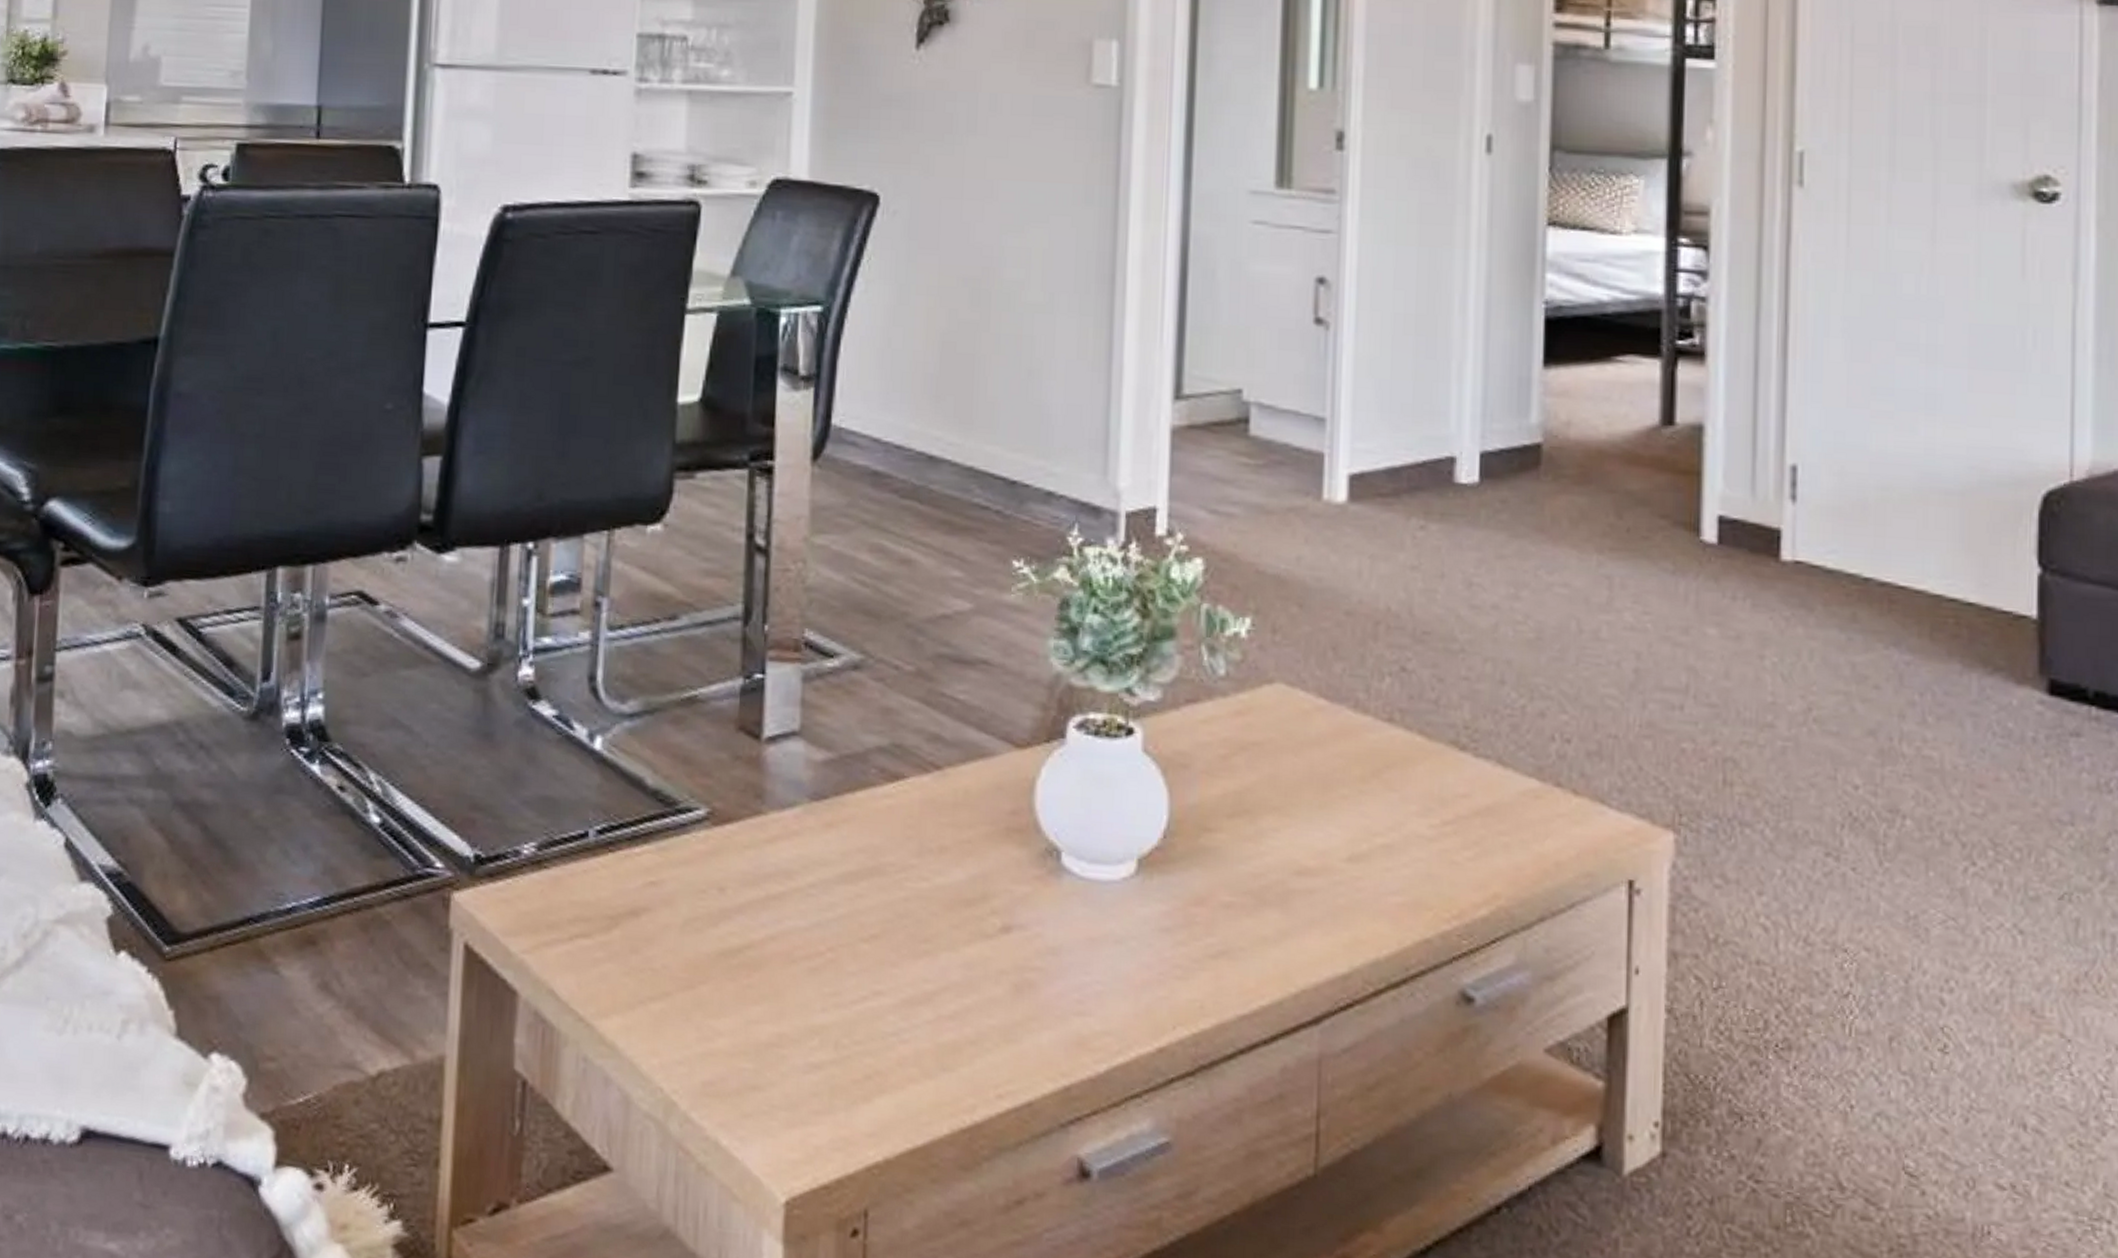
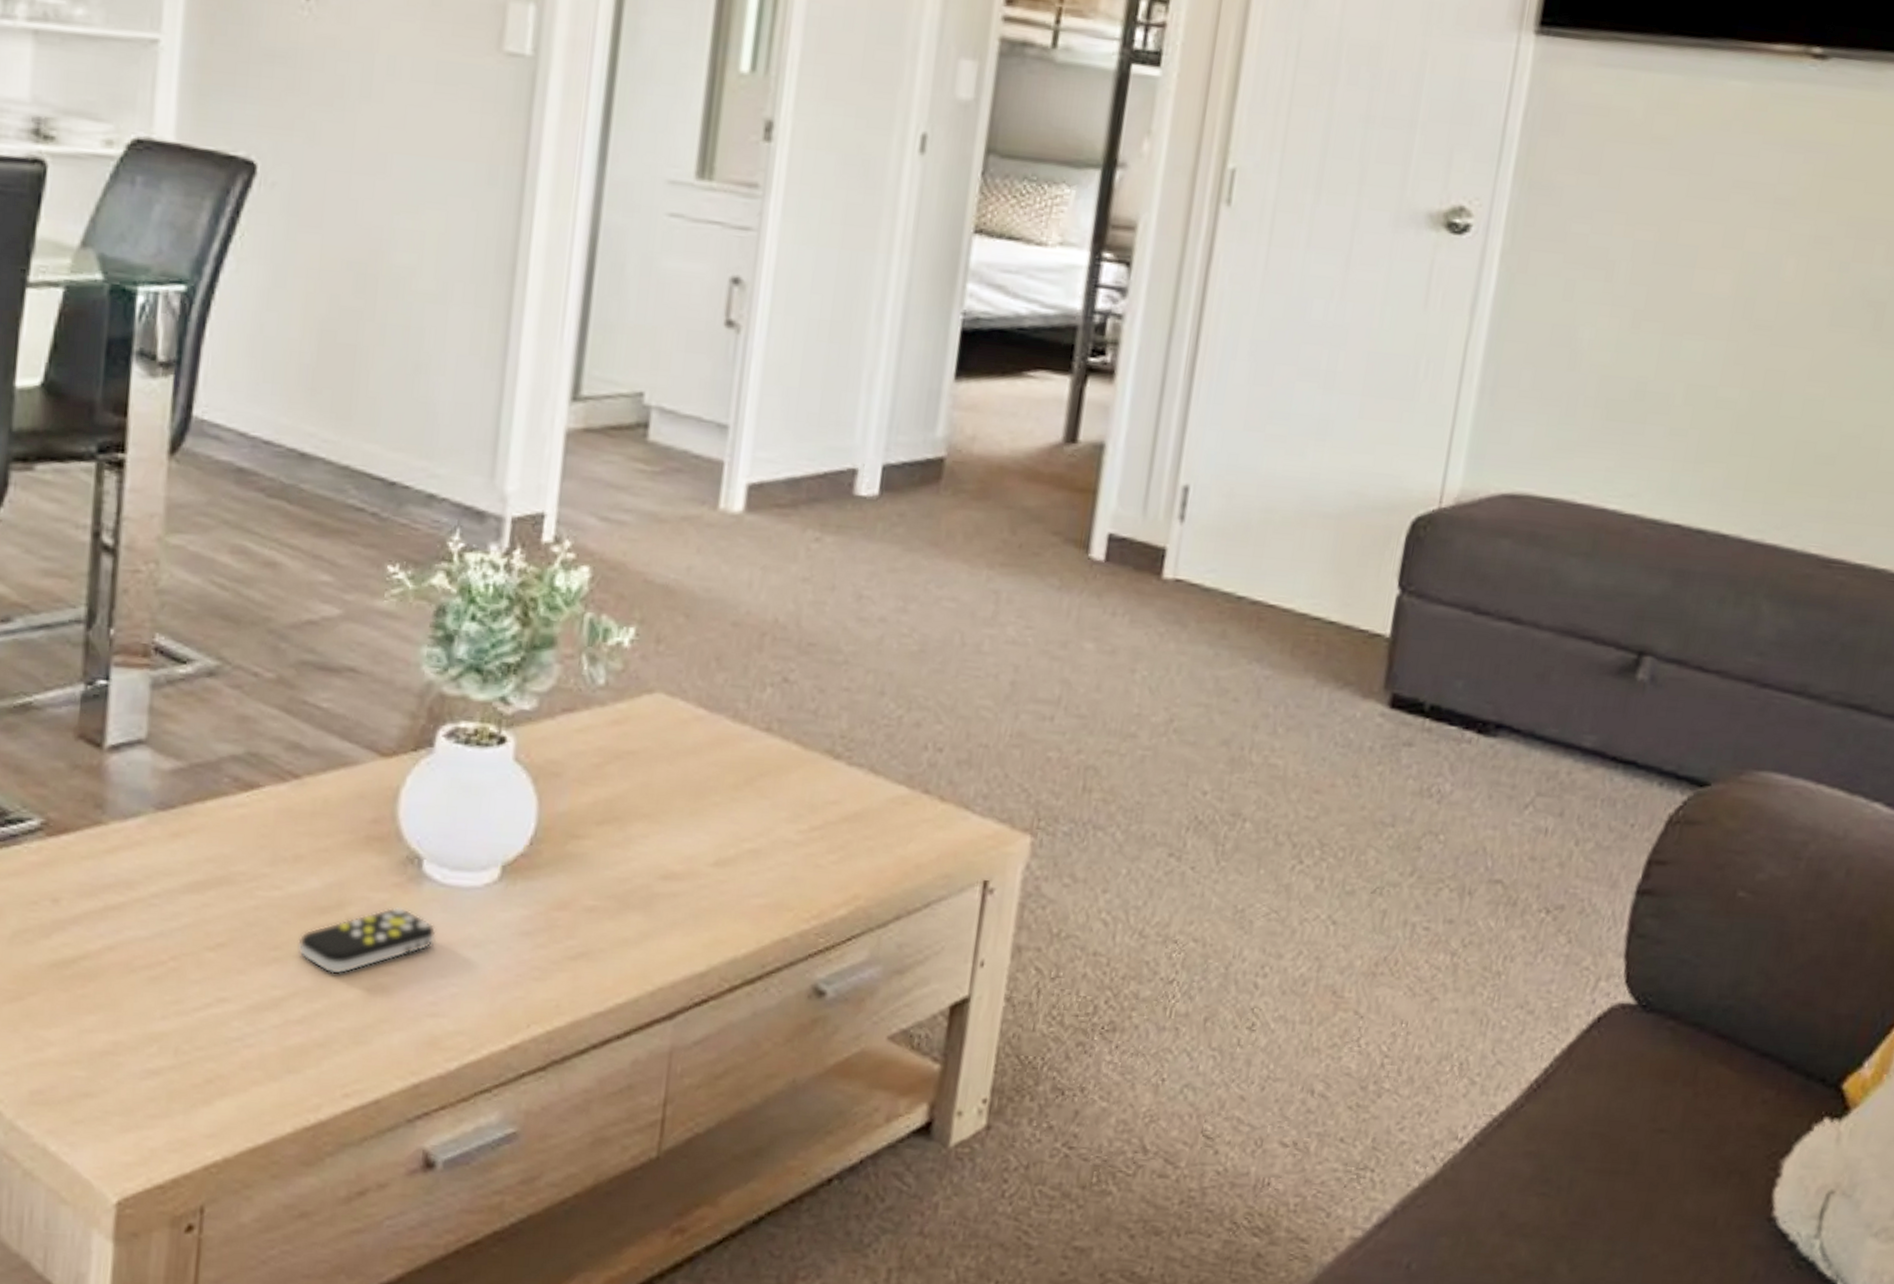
remote control: none [946,900,1078,969] -> present [297,906,436,974]

